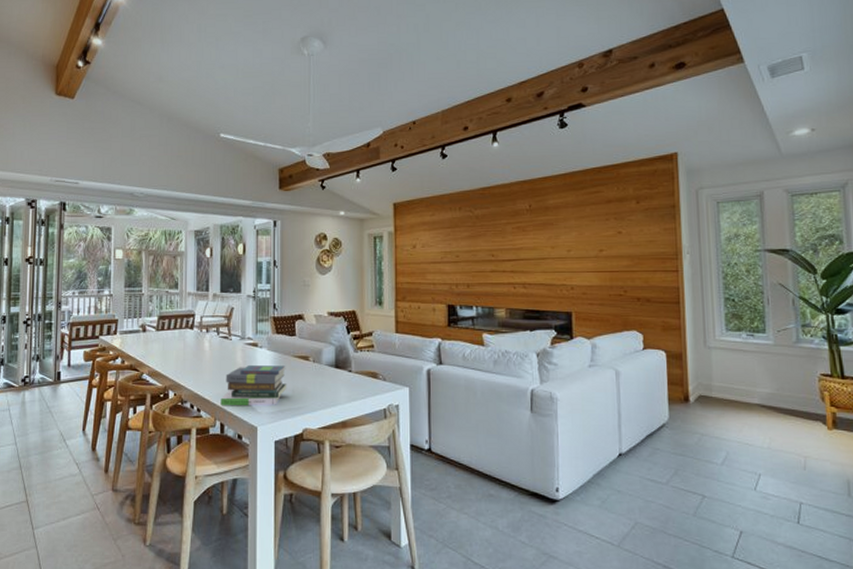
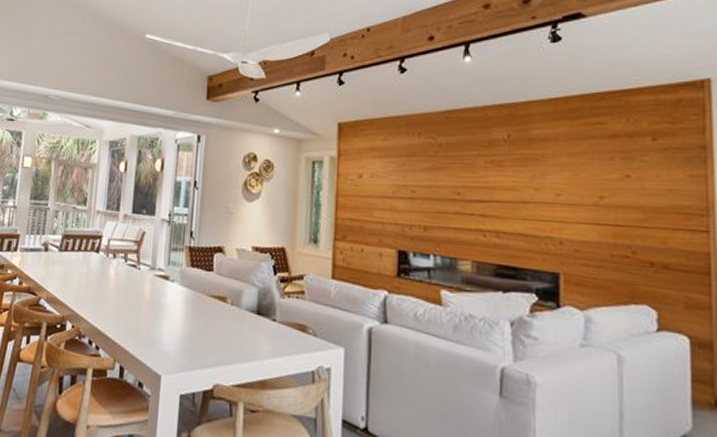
books: present [220,364,287,406] -> none [122,300,199,352]

